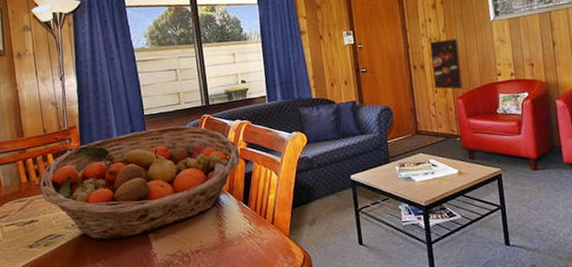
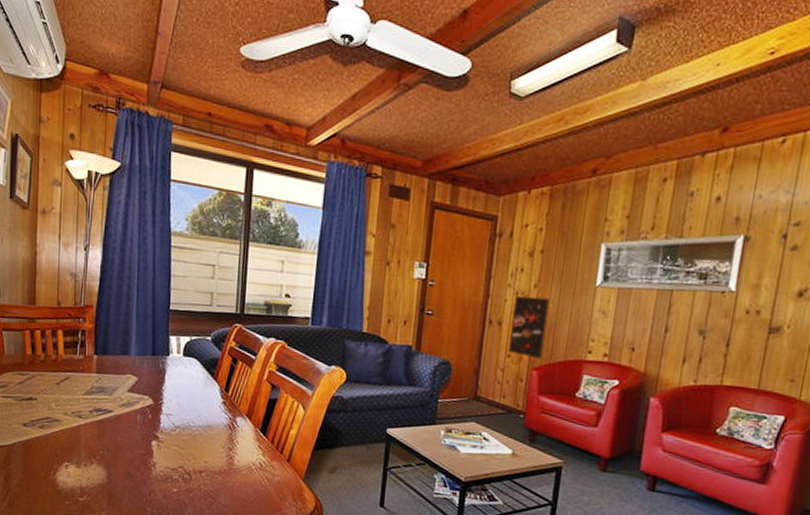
fruit basket: present [40,125,241,241] -> none [44,326,268,441]

